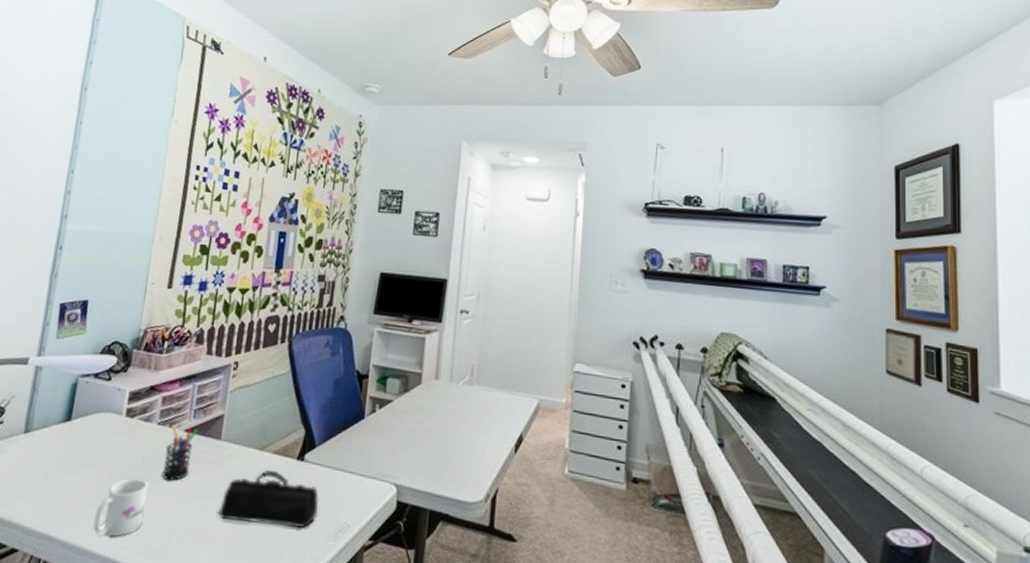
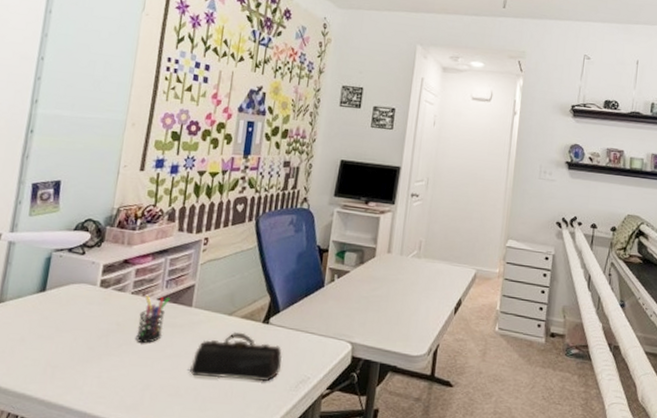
mug: present [93,478,148,537] -> none [69,342,123,394]

